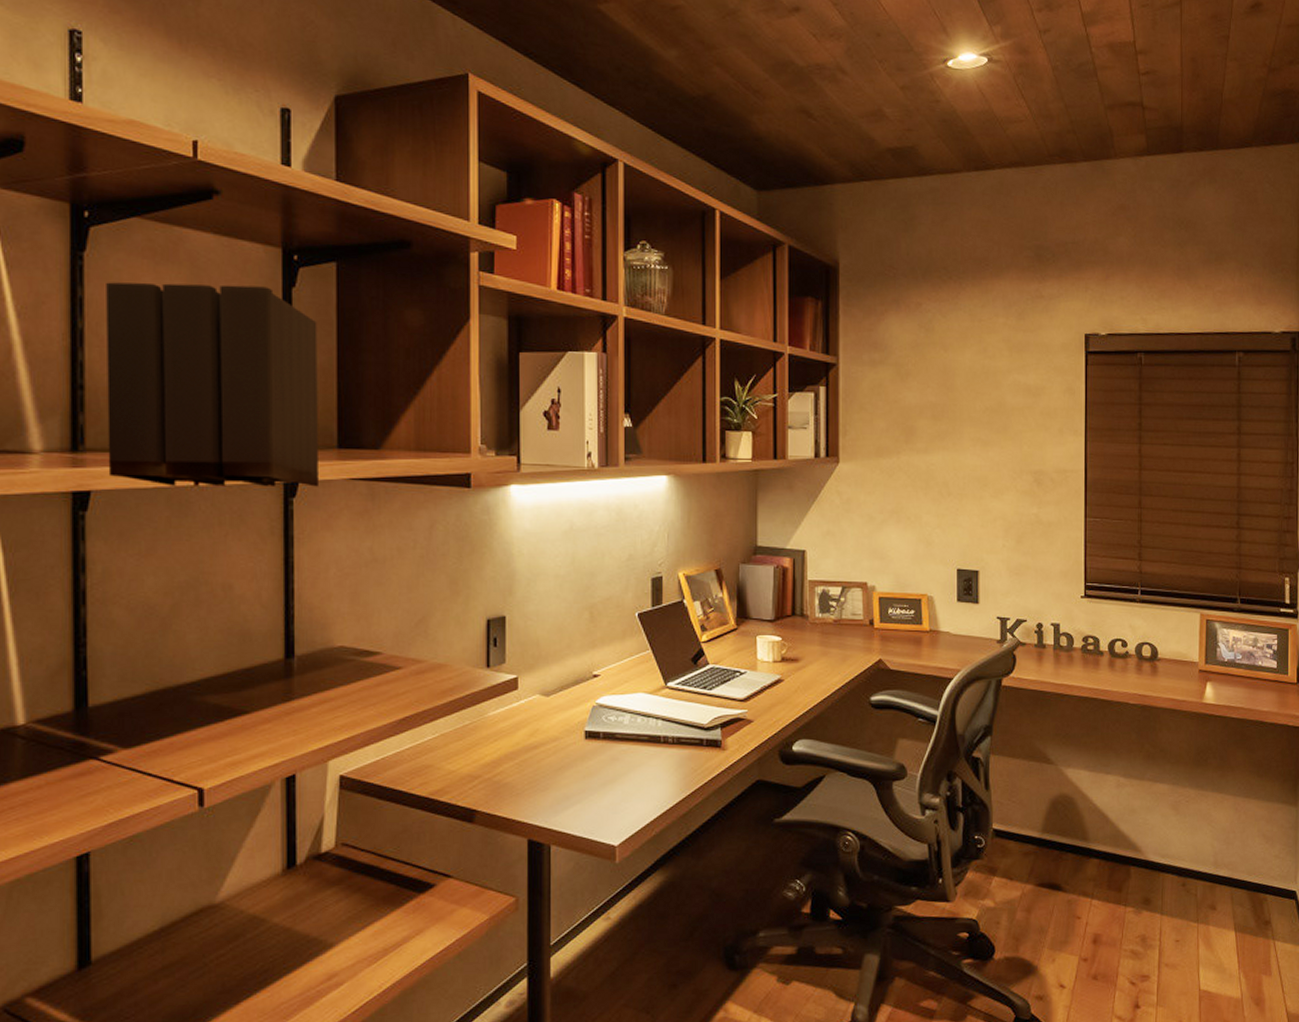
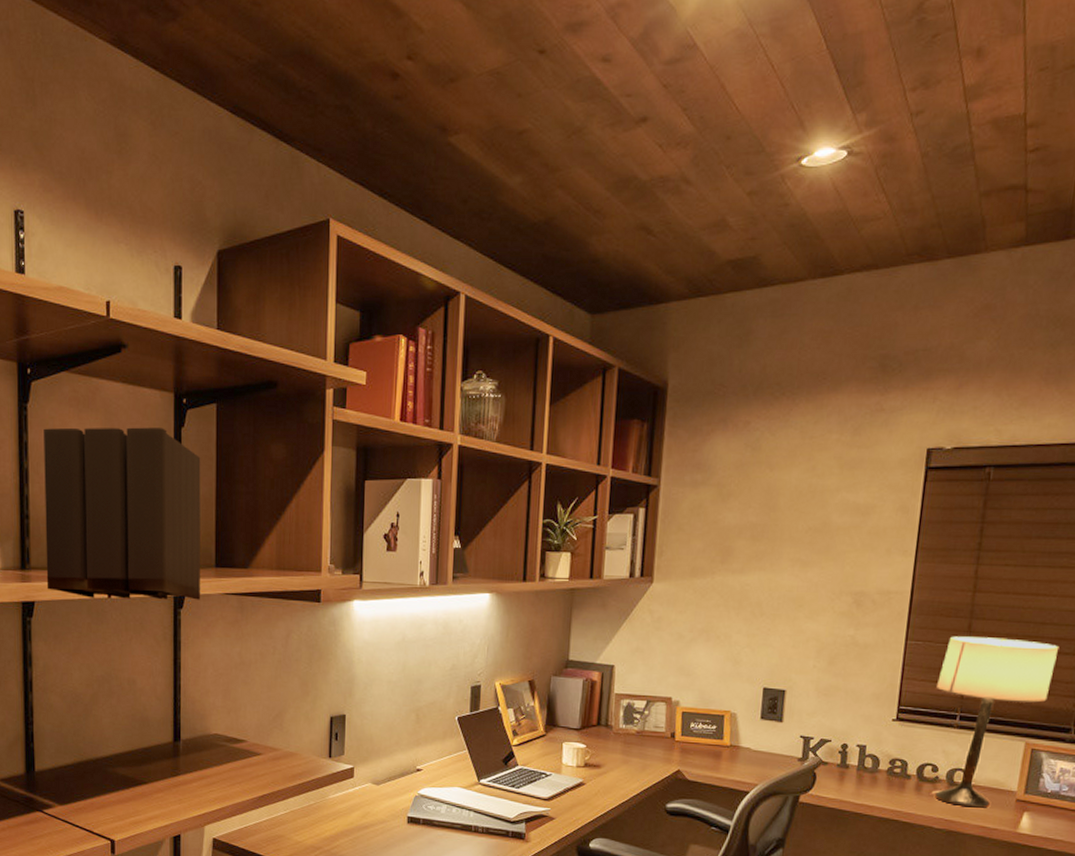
table lamp: none [1117,512,1218,681] -> present [931,636,1060,808]

